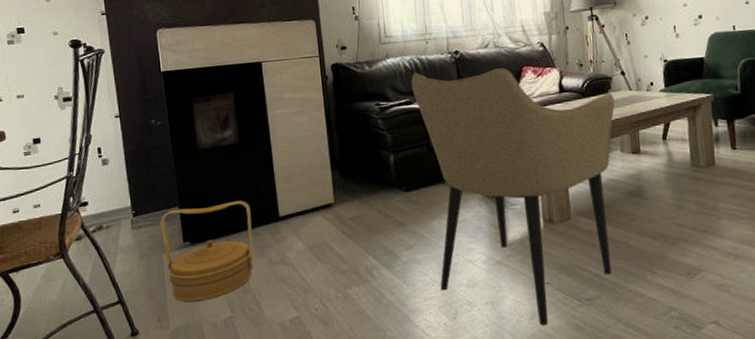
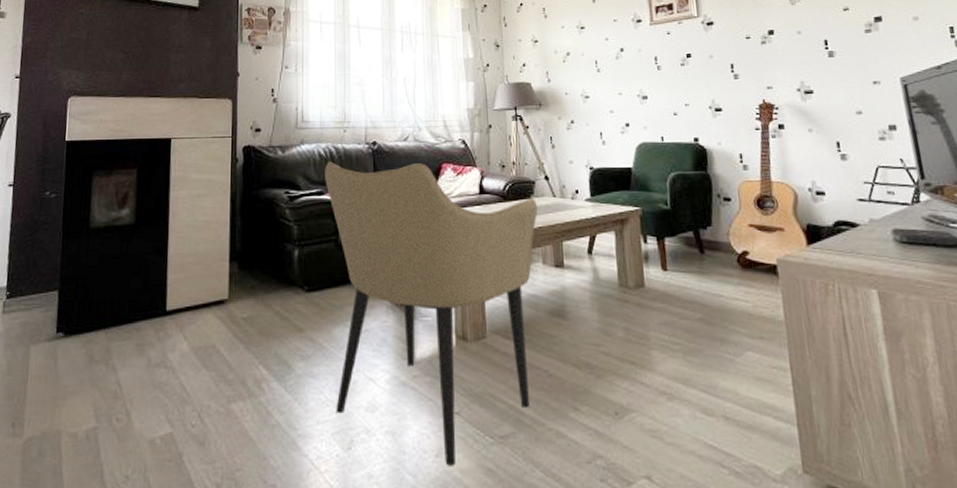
basket: present [160,200,254,302] -> none [32,288,136,405]

